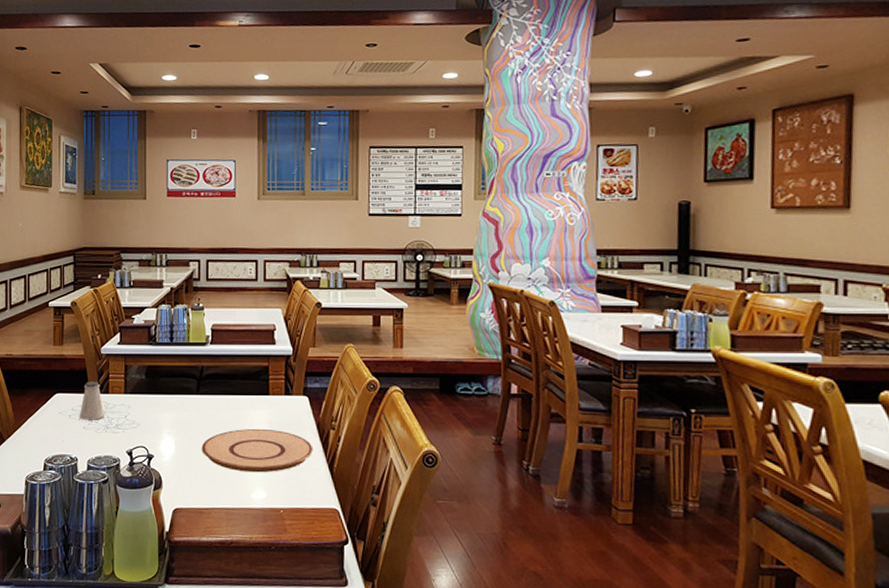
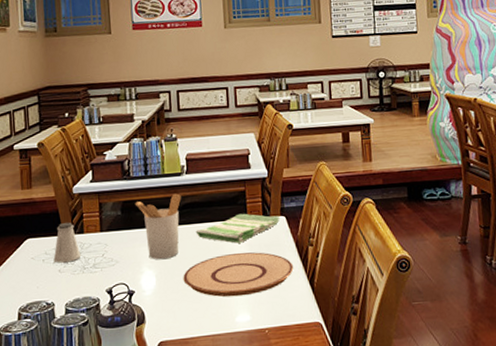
utensil holder: none [159,363,205,428] -> present [134,193,181,260]
dish towel: none [216,389,303,419] -> present [195,213,280,244]

